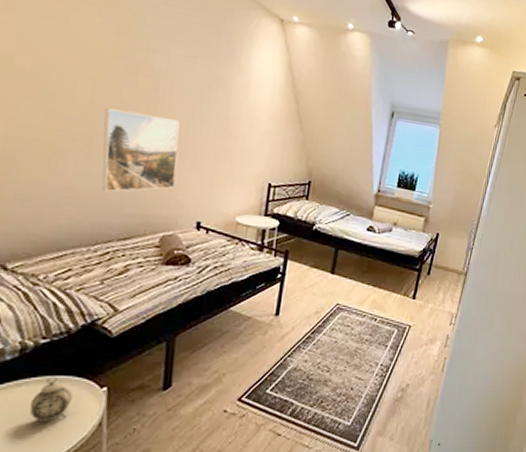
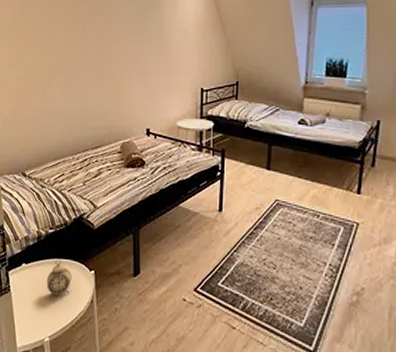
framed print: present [102,108,180,192] -> none [75,44,128,111]

